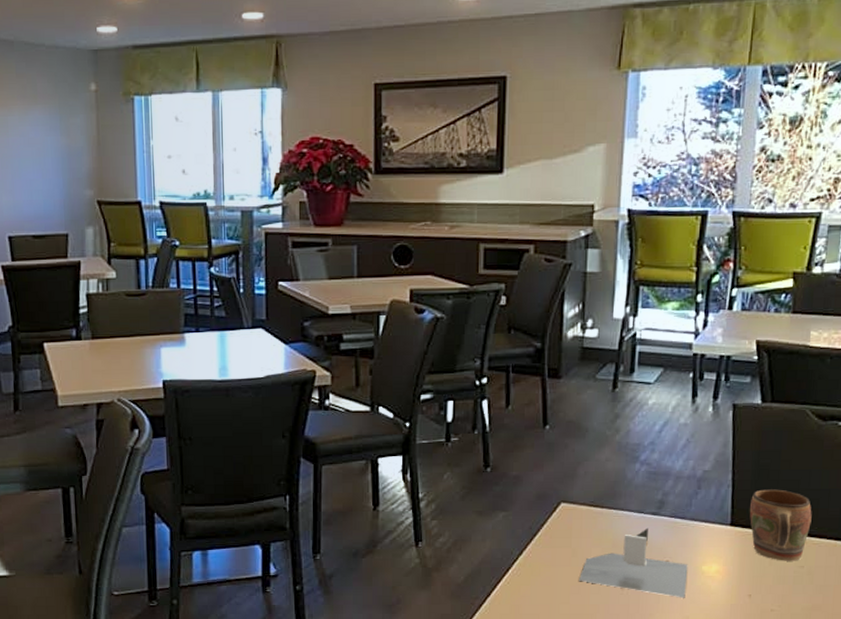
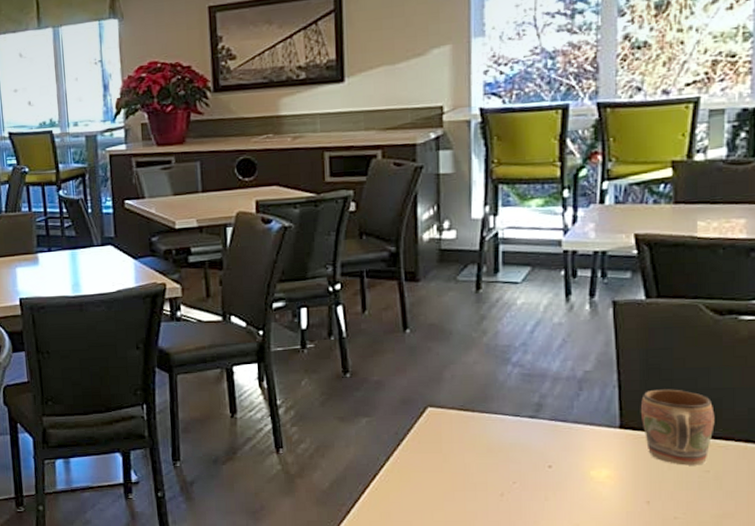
napkin holder: present [579,527,688,598] -> none [453,431,574,505]

